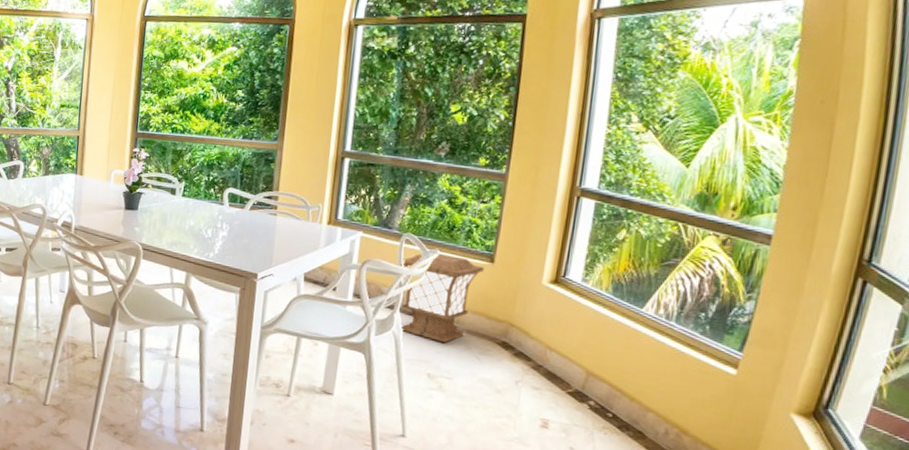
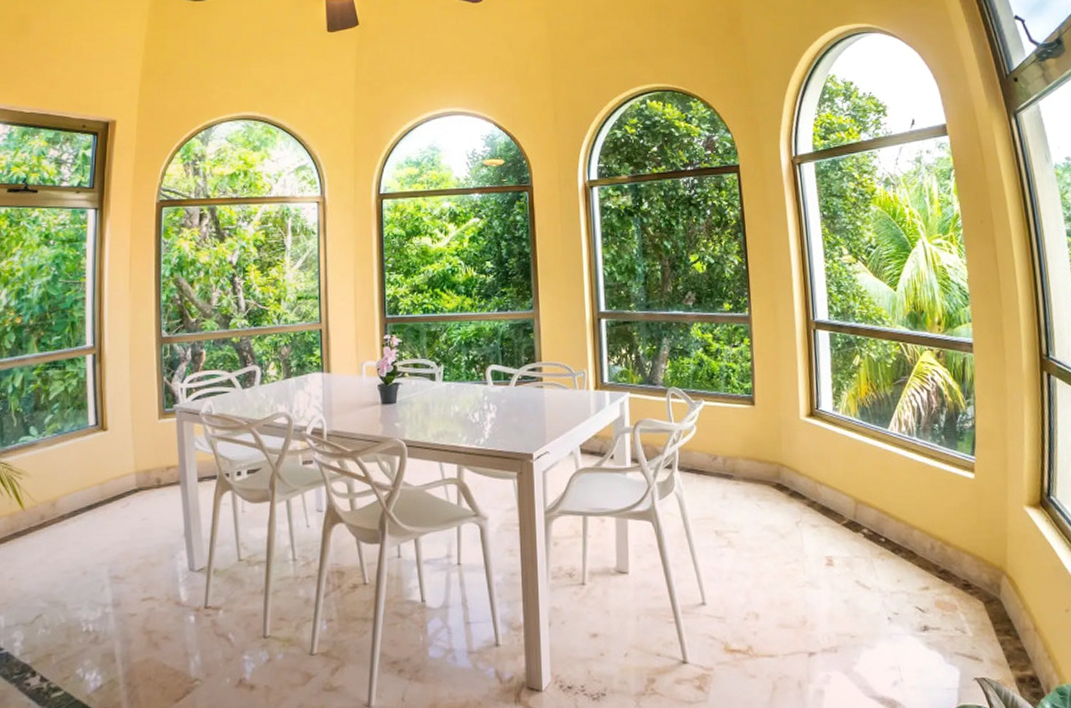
lantern: present [400,253,484,343] -> none [671,403,747,496]

